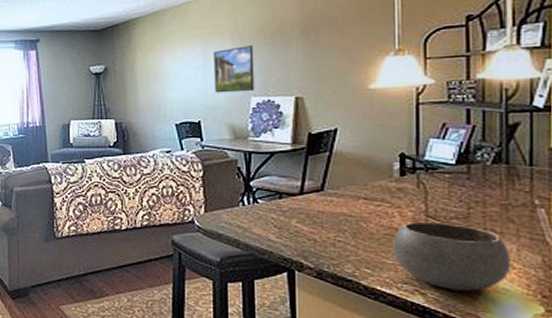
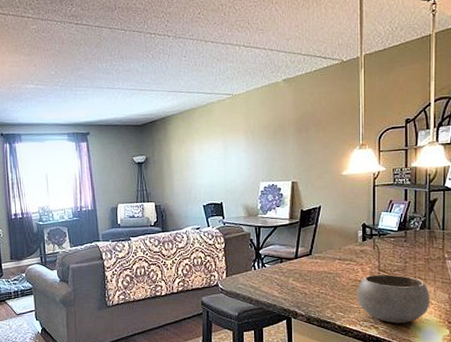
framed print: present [214,45,255,93] -> none [232,140,263,179]

